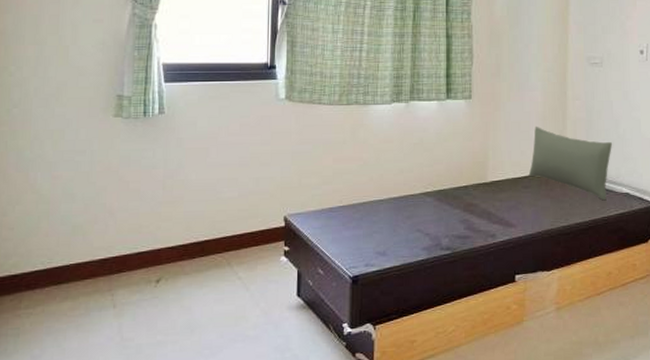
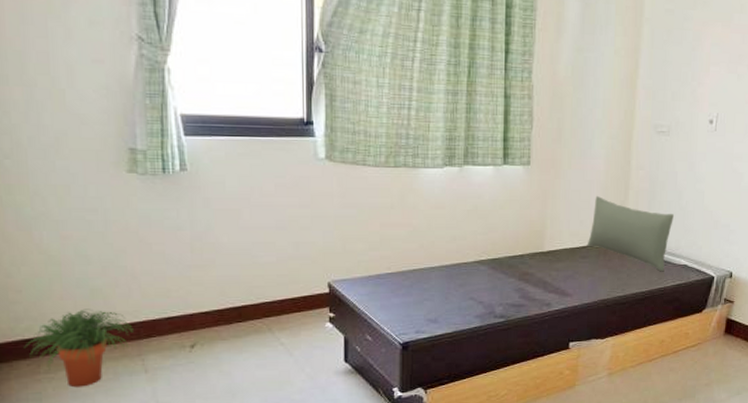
potted plant: none [11,245,107,322] -> present [25,308,134,386]

